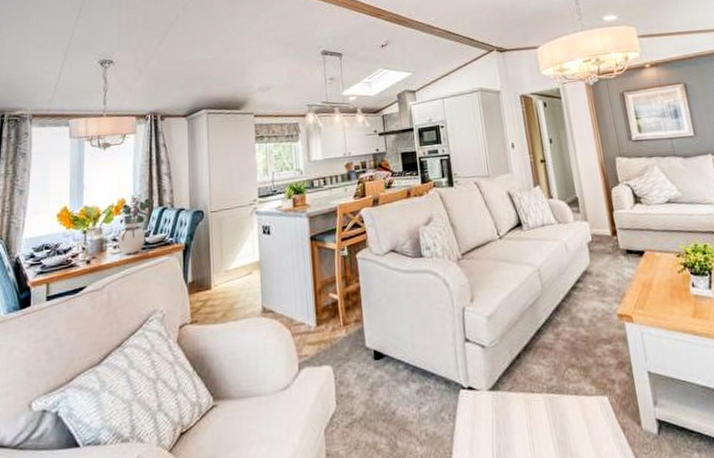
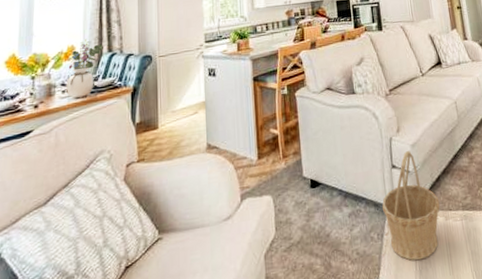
basket: none [453,323,521,447] -> present [382,151,440,261]

